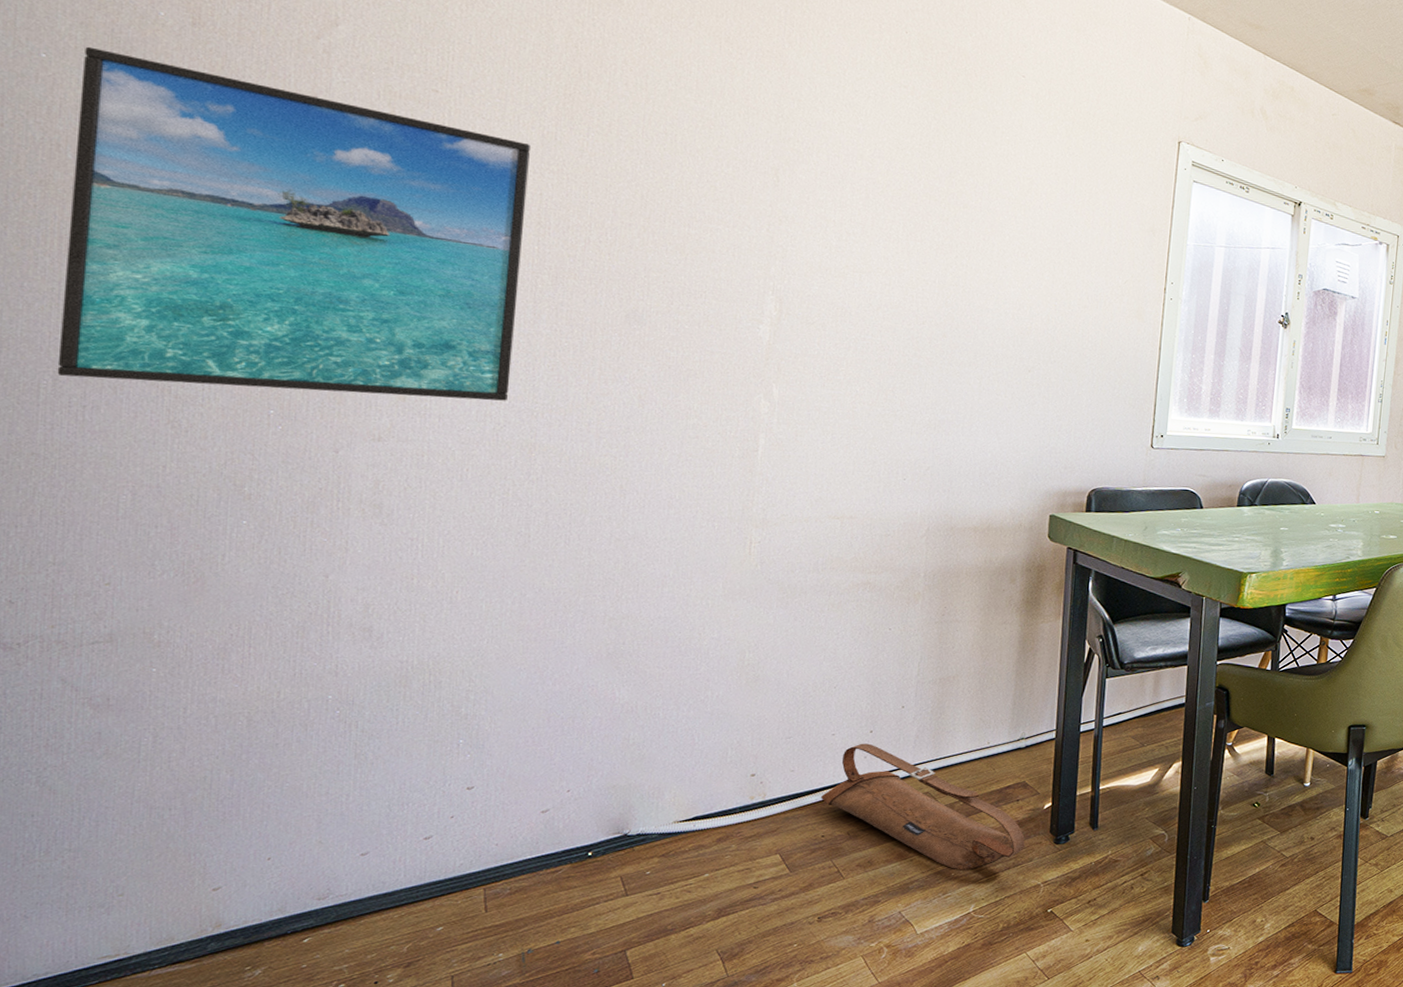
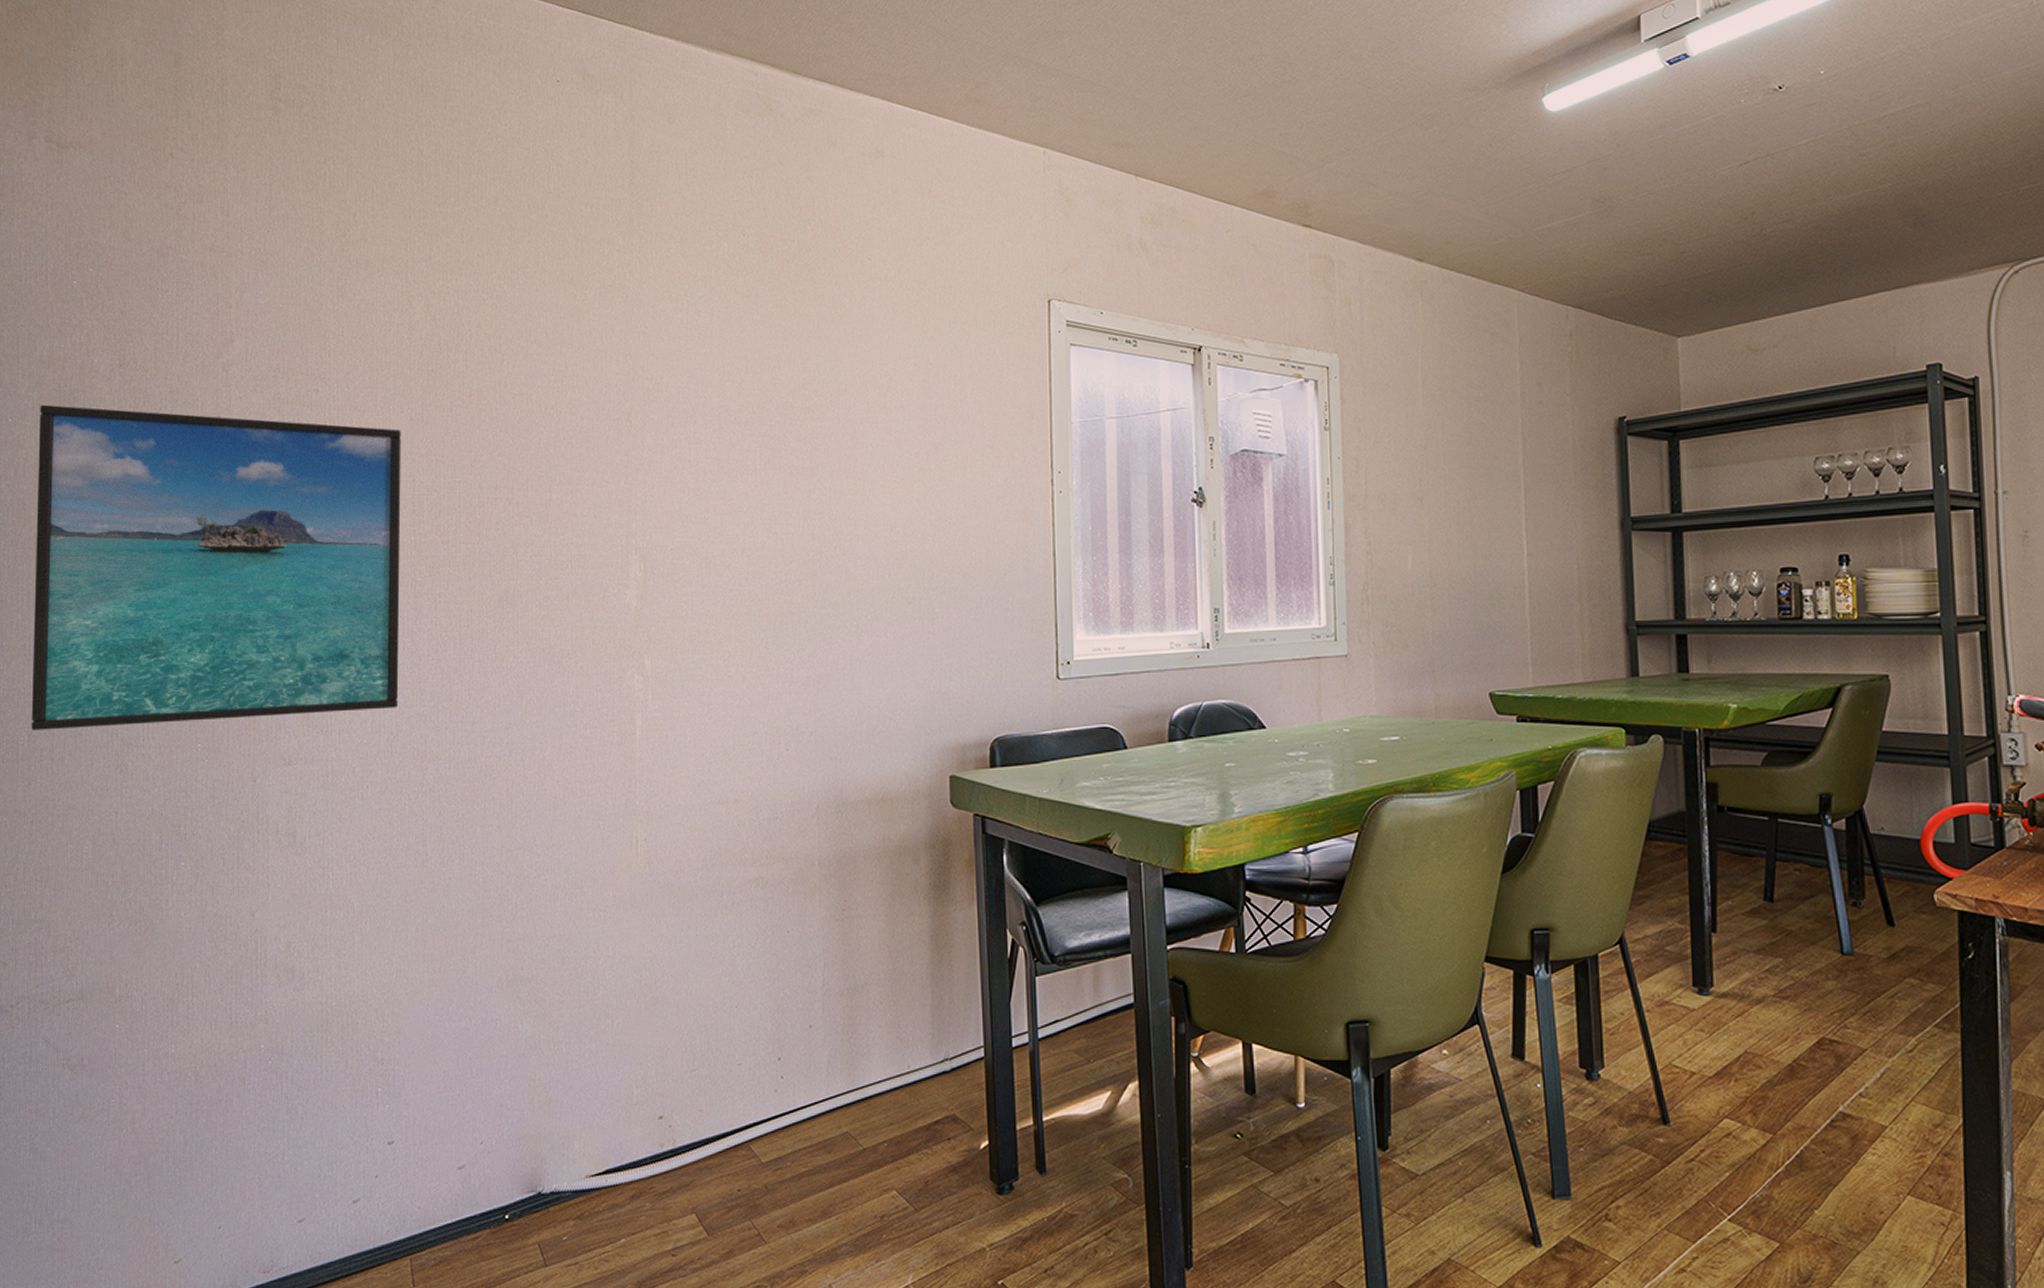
bag: present [820,743,1025,871] -> none [732,1073,963,1231]

